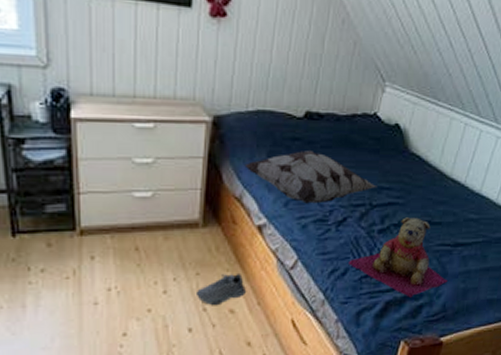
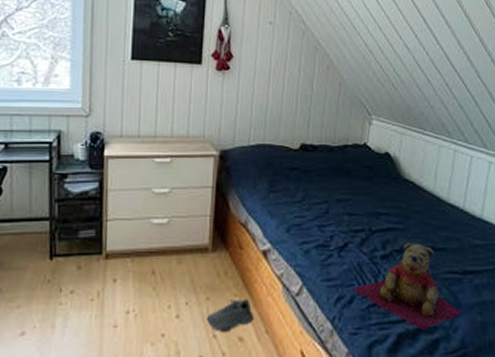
decorative pillow: present [244,151,376,204] -> none [248,179,374,229]

